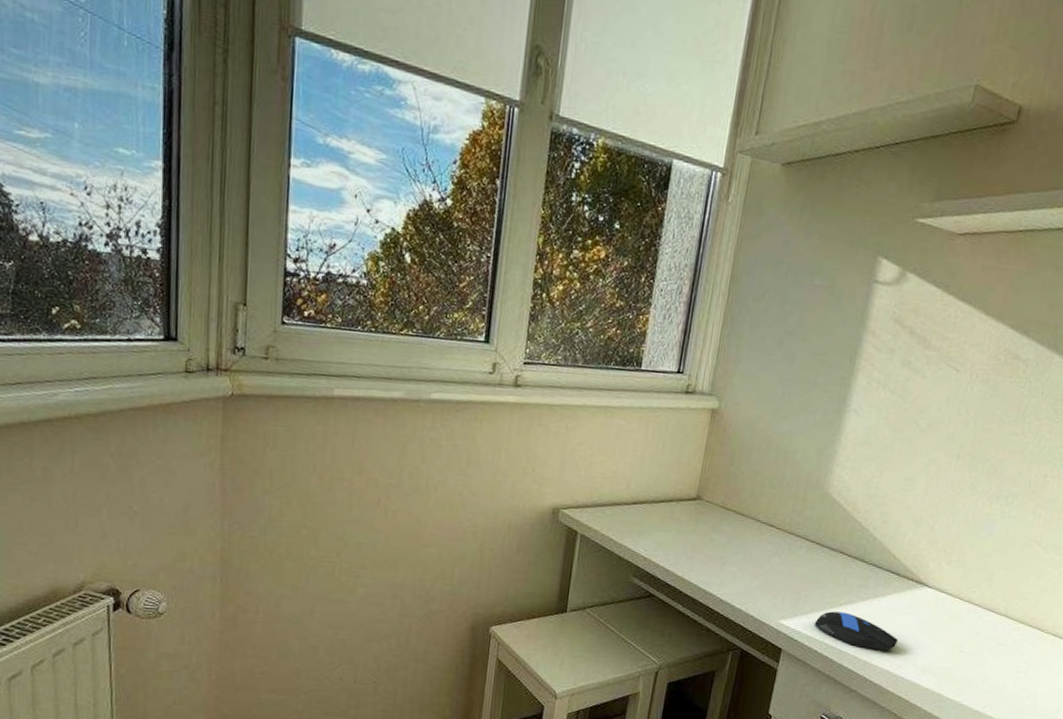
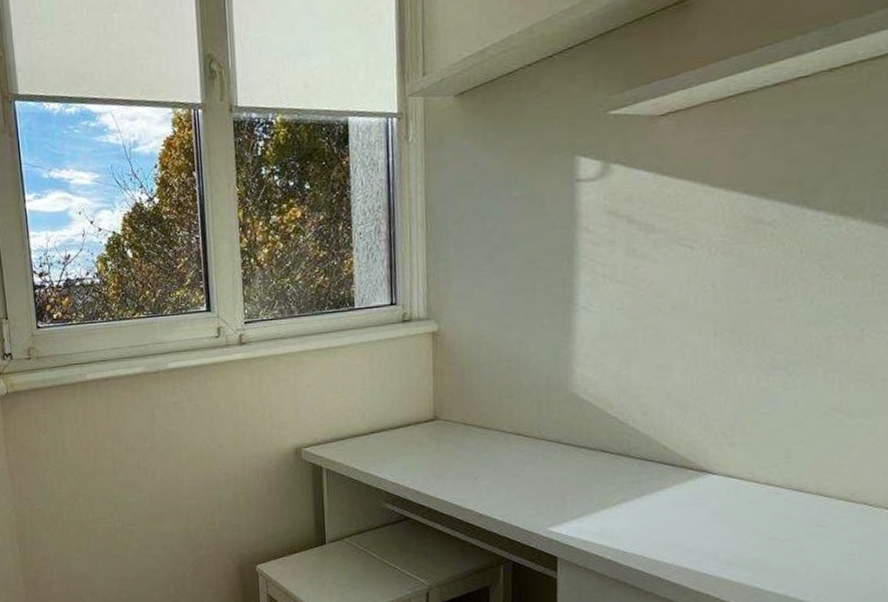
computer mouse: present [814,611,899,652] -> none [588,511,691,549]

